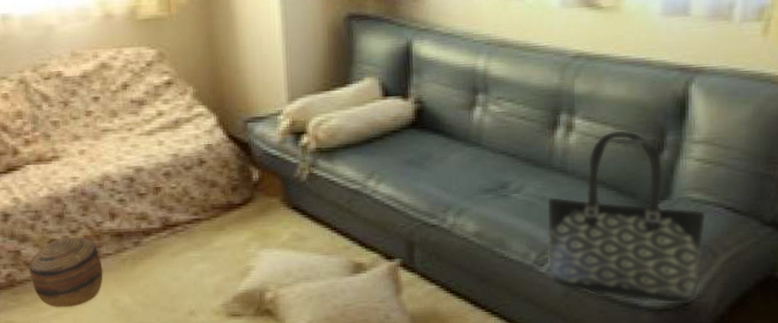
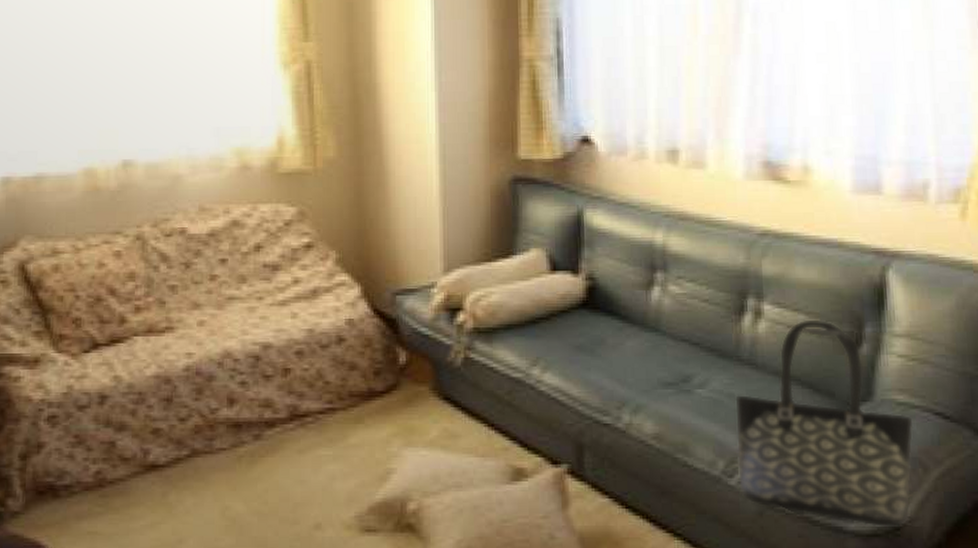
basket: present [28,237,103,308] -> none [123,426,214,516]

